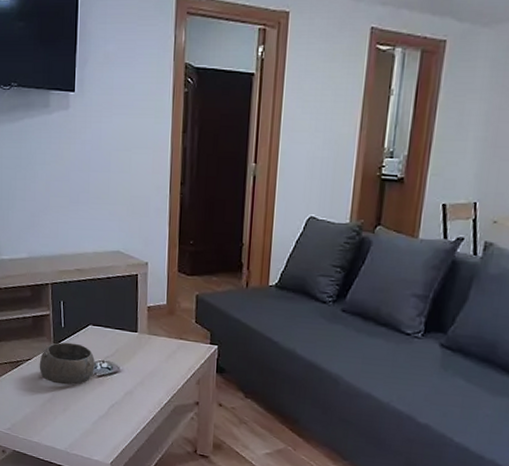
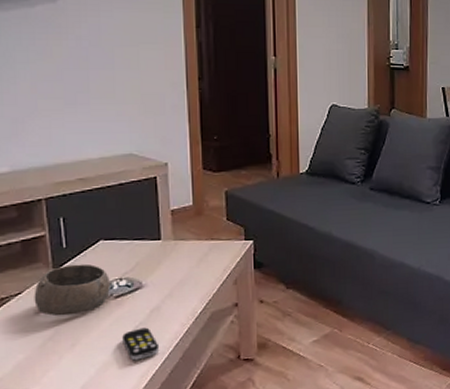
remote control: none [101,406,130,434] -> present [122,327,160,361]

